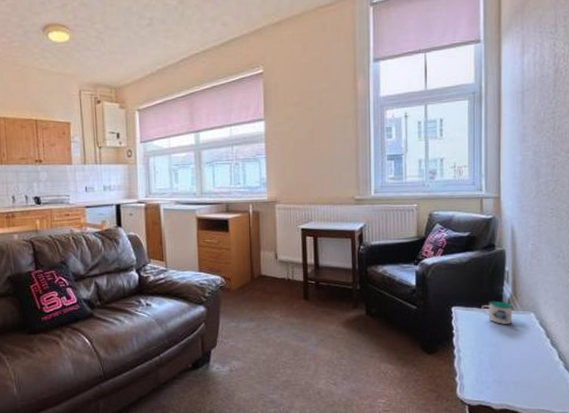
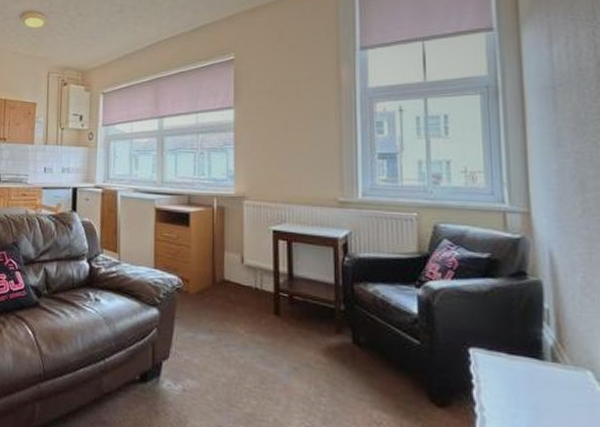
mug: present [482,300,513,324] -> none [512,346,560,382]

